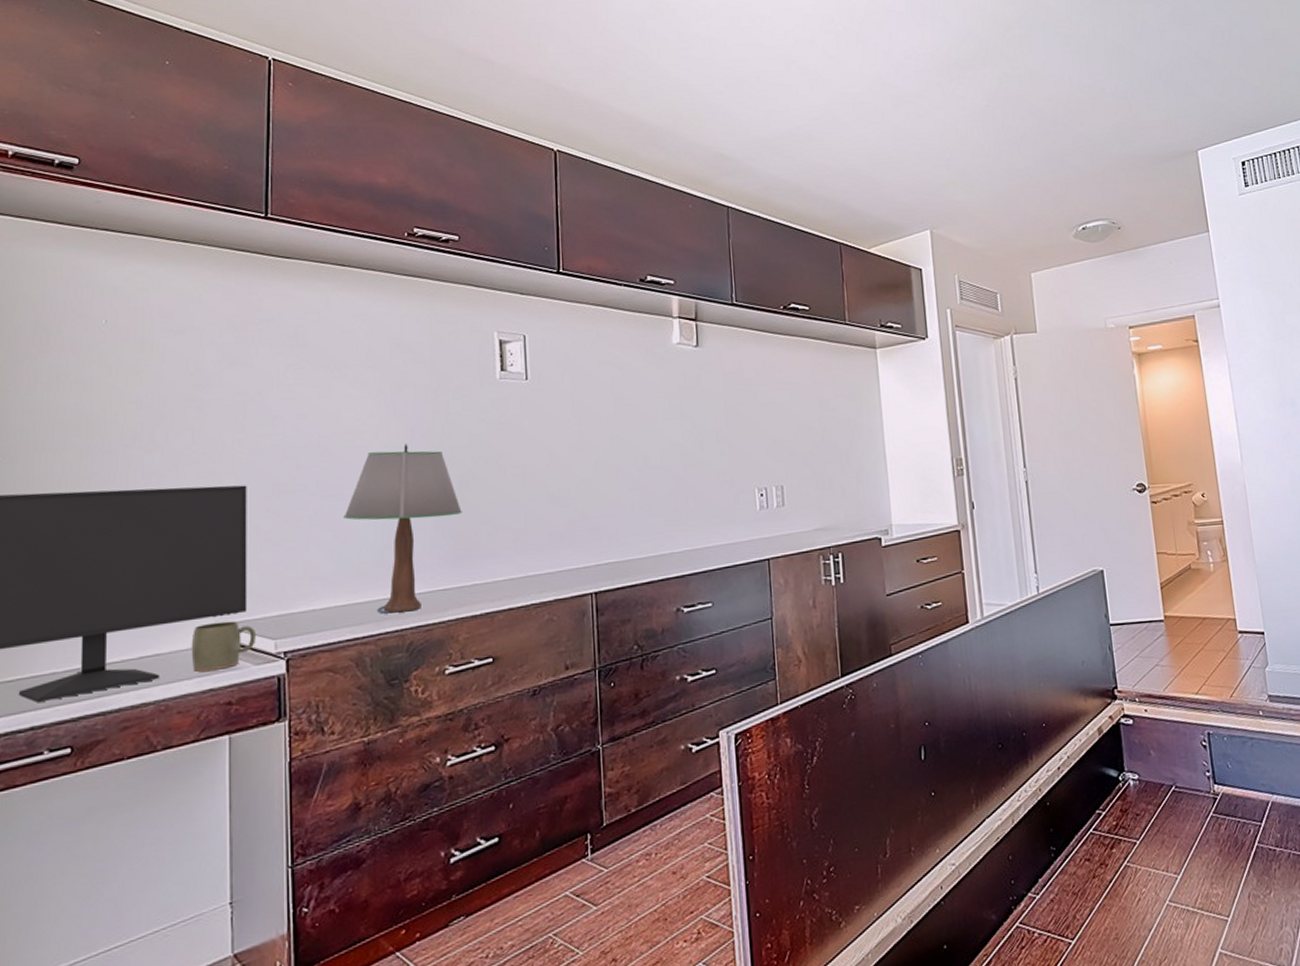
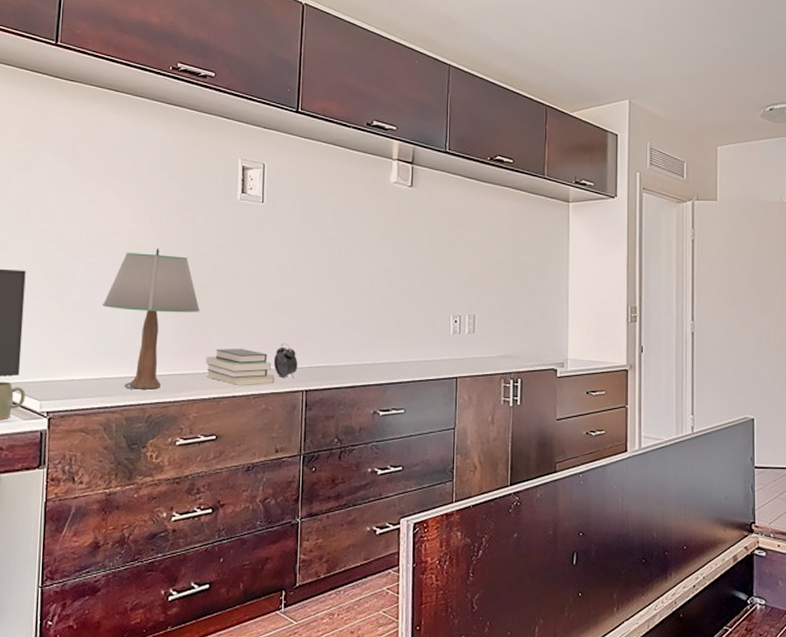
books: none [473,552,557,596] -> present [205,348,274,386]
alarm clock: none [554,539,584,580] -> present [273,342,298,378]

